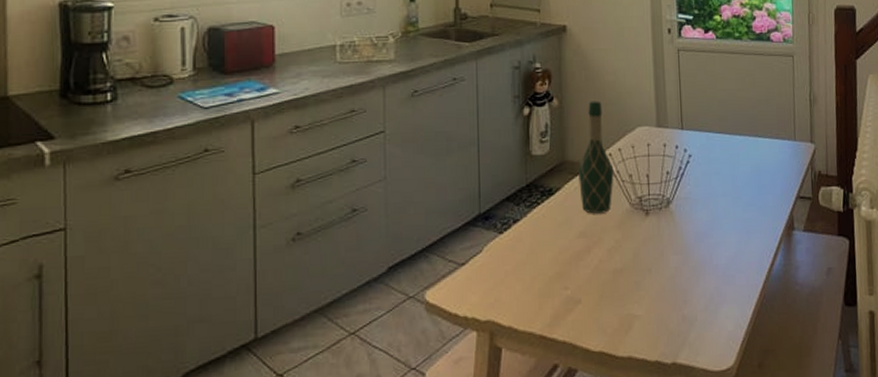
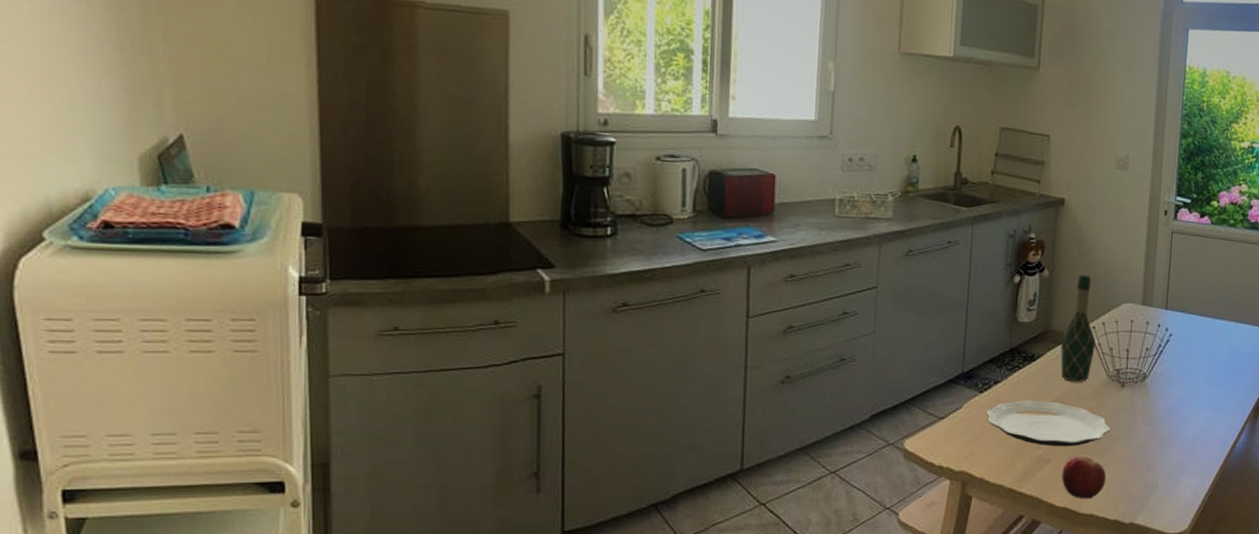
plate: none [508,236,640,286] -> present [986,400,1110,447]
apple: none [594,292,642,341] -> present [1061,455,1107,499]

